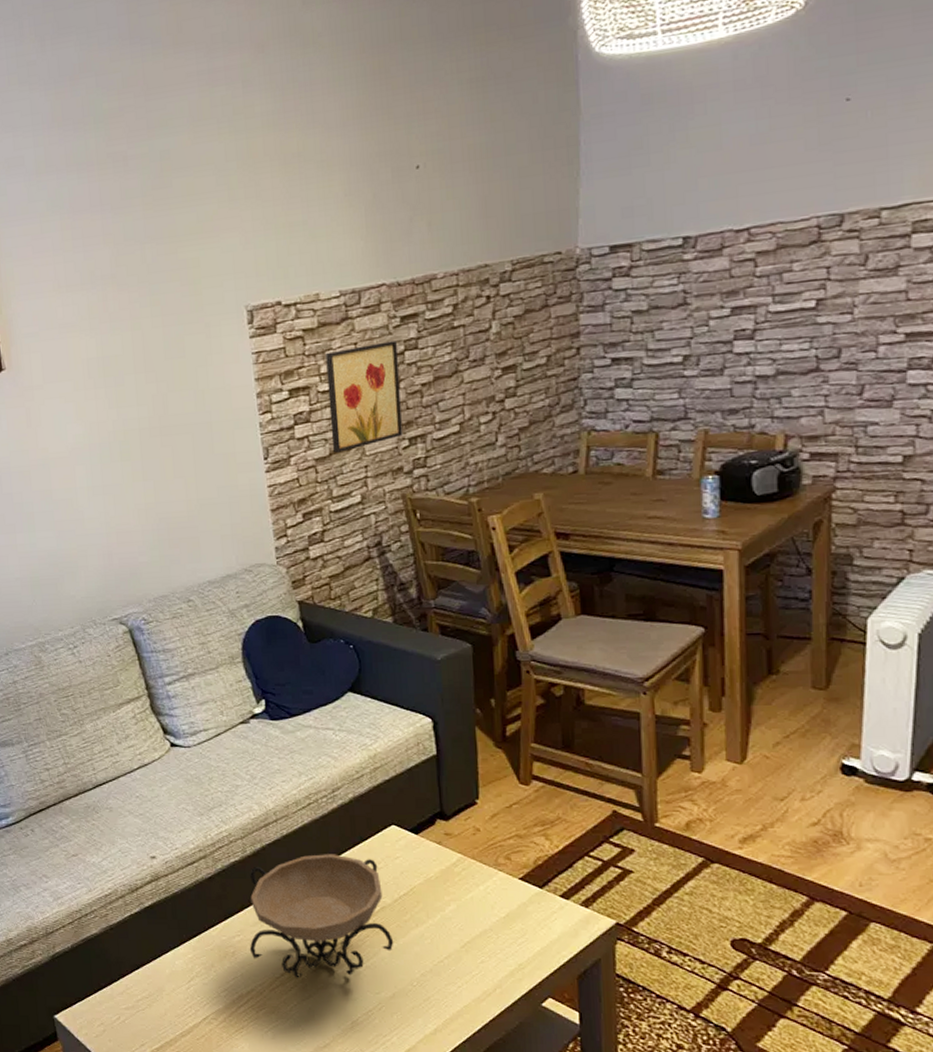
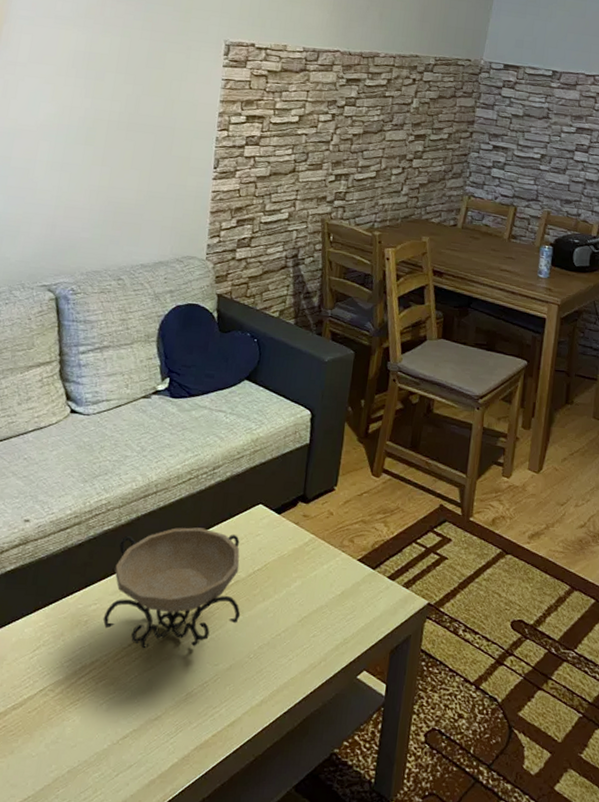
wall art: present [325,341,403,453] -> none [273,93,340,176]

